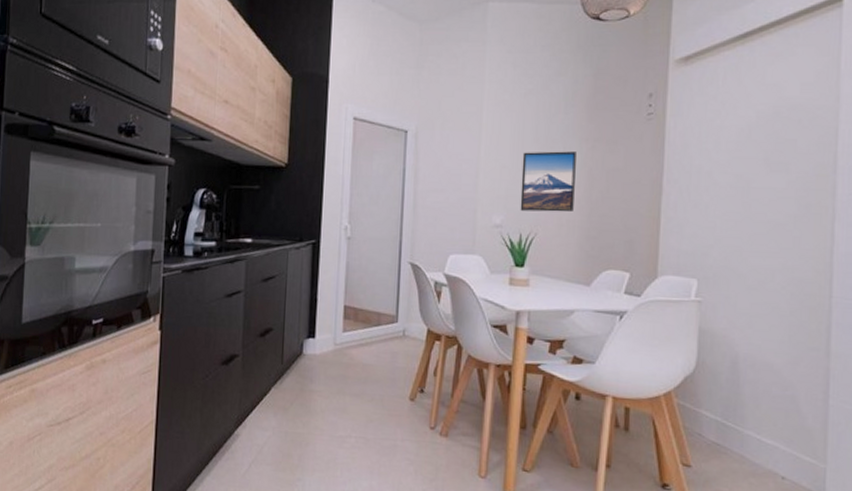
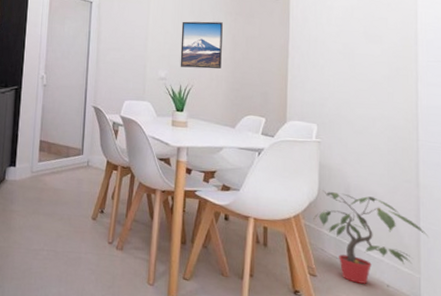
potted plant: none [689,362,839,476] -> present [313,190,428,284]

